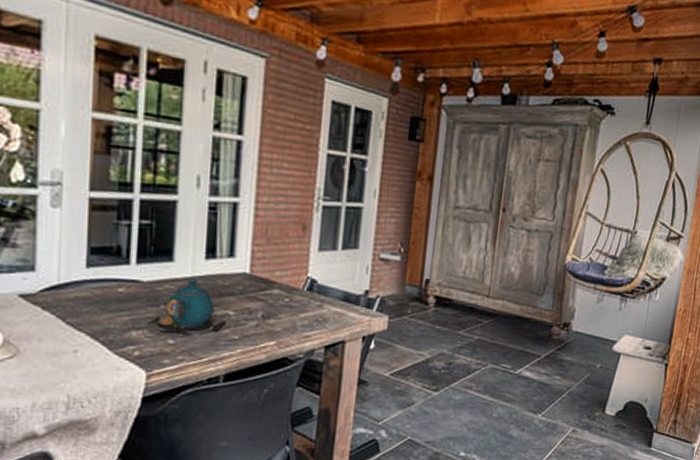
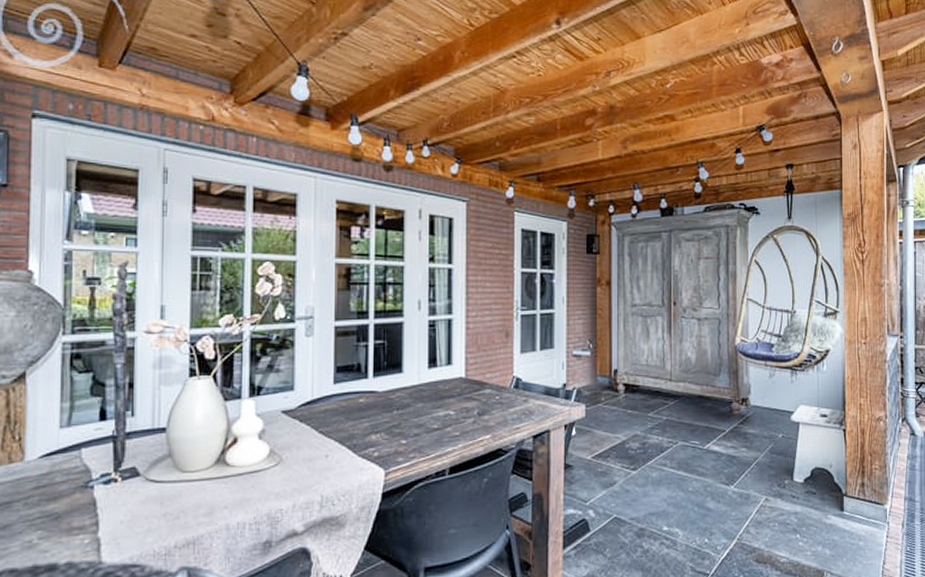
teapot: present [146,278,226,335] -> none [383,386,448,435]

